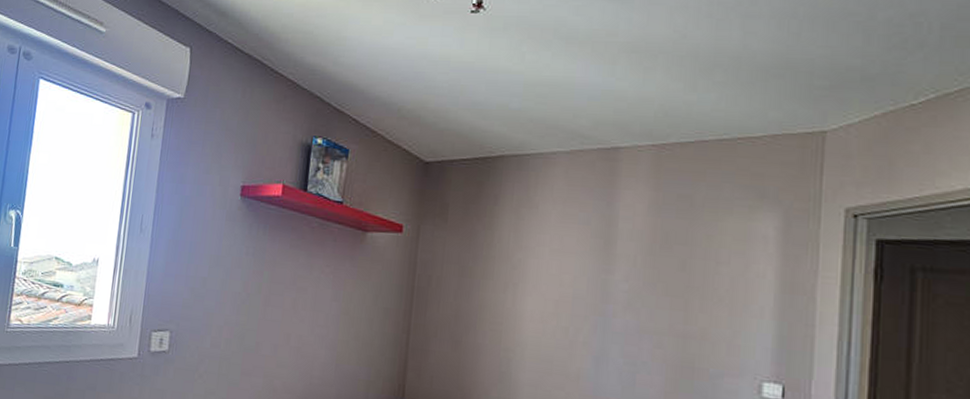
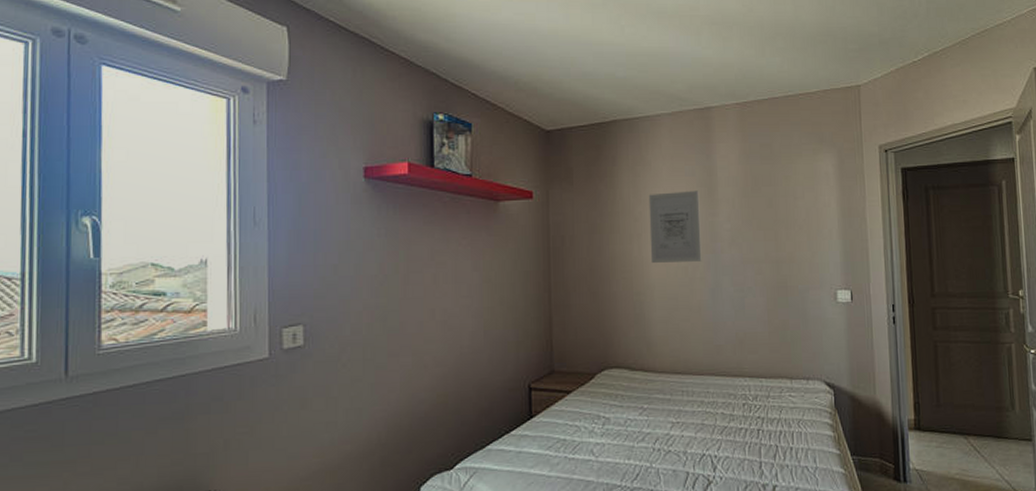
wall art: none [525,240,593,324] -> present [648,190,702,263]

